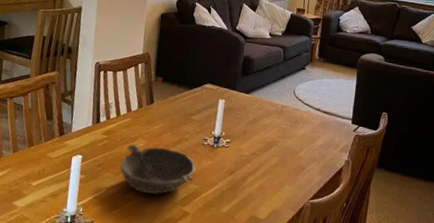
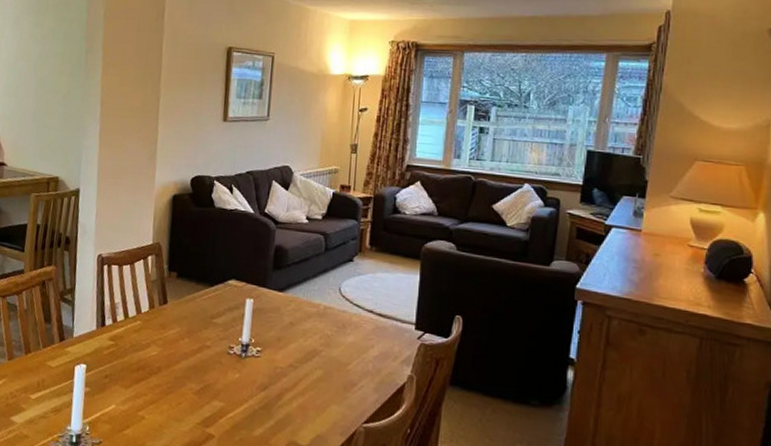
bowl: present [120,144,196,195] -> none [130,352,221,413]

